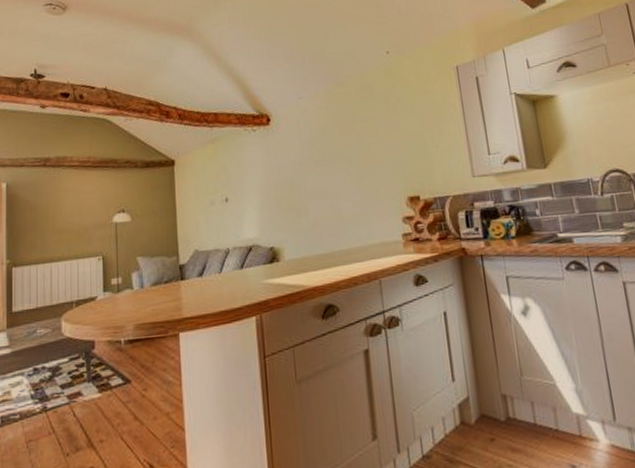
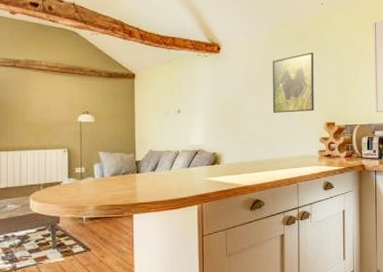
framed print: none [334,111,391,191] -> present [272,52,314,113]

